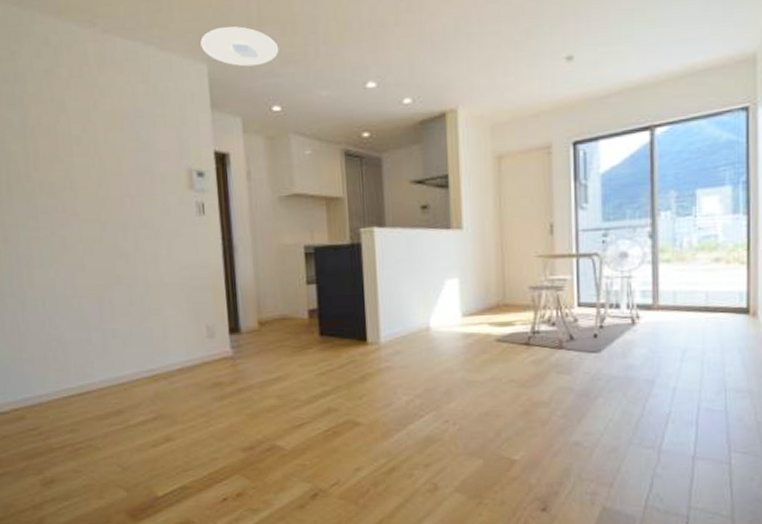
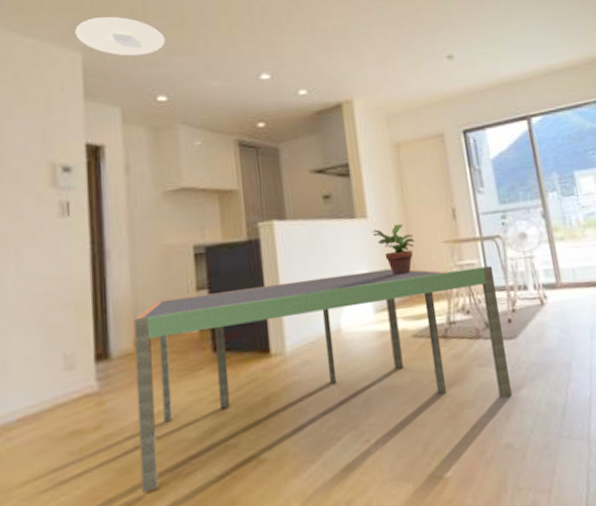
dining table: none [256,278,587,433] -> present [132,266,512,493]
potted plant: none [465,236,508,285] -> present [371,223,415,276]

